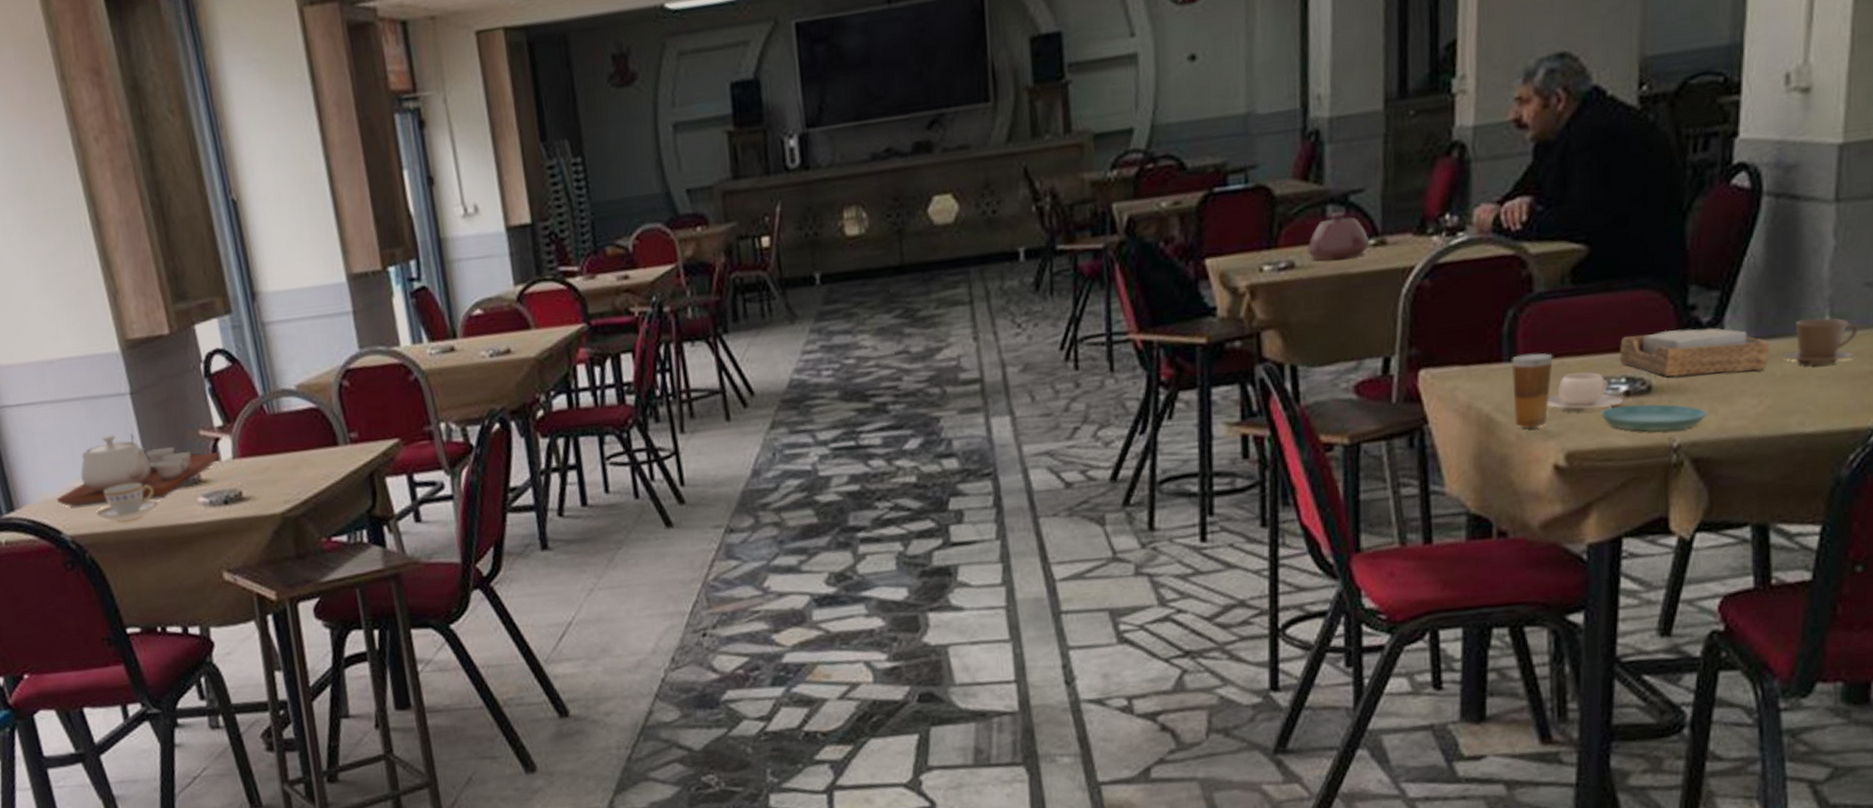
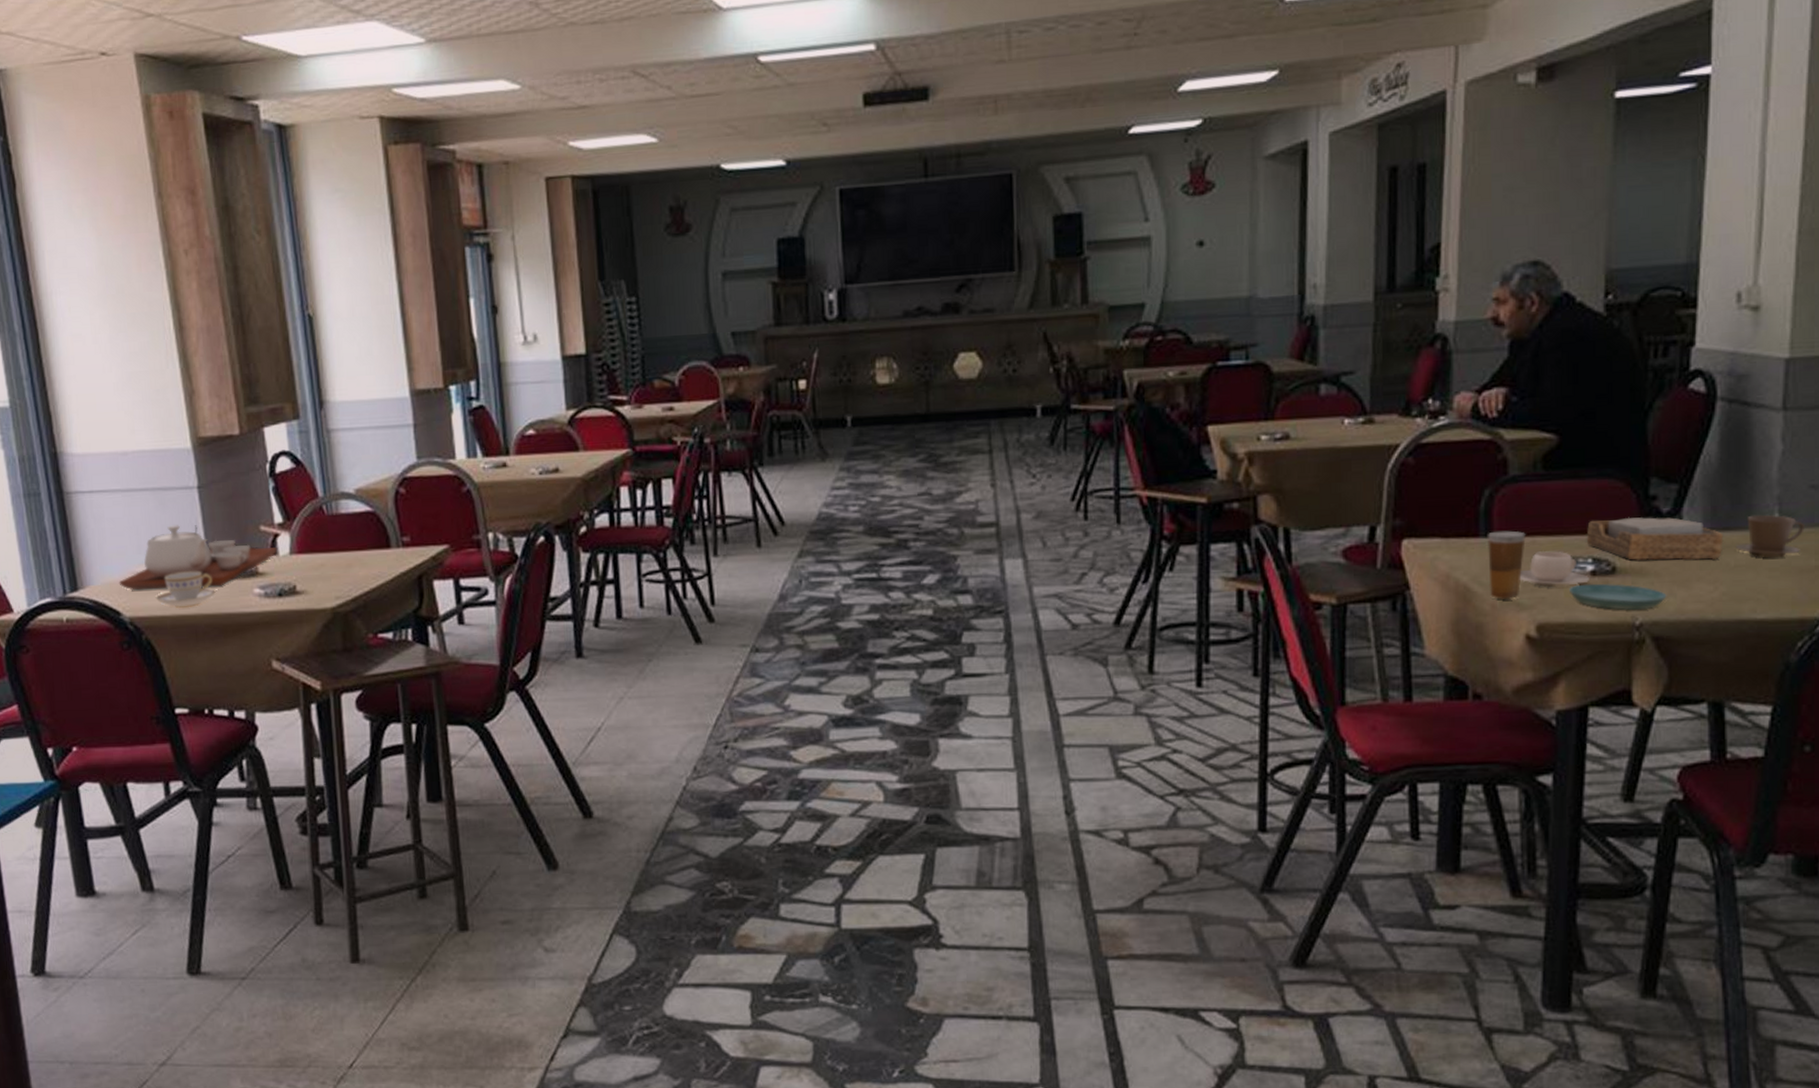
sugar bowl: present [1307,212,1368,261] -> none [1301,391,1358,435]

